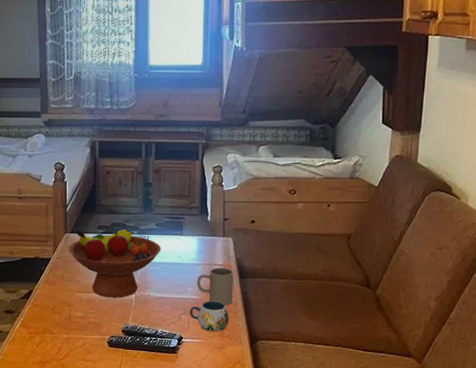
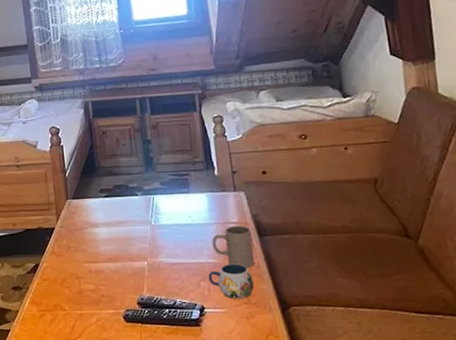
fruit bowl: present [69,229,161,298] -> none [72,191,169,267]

